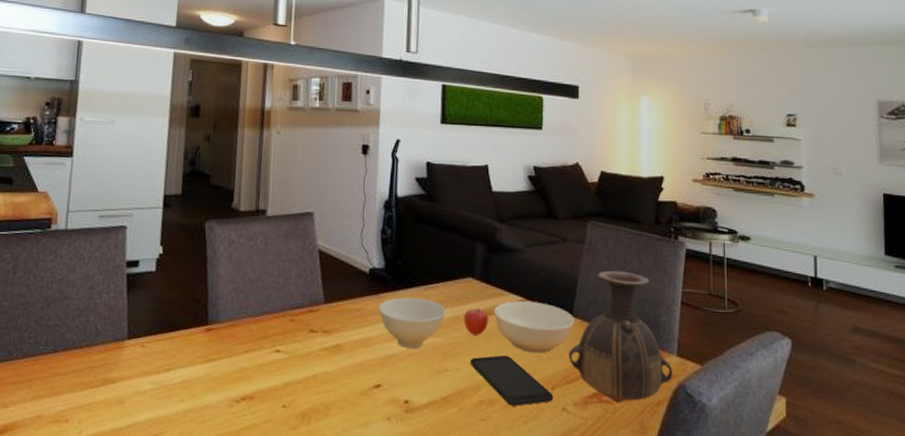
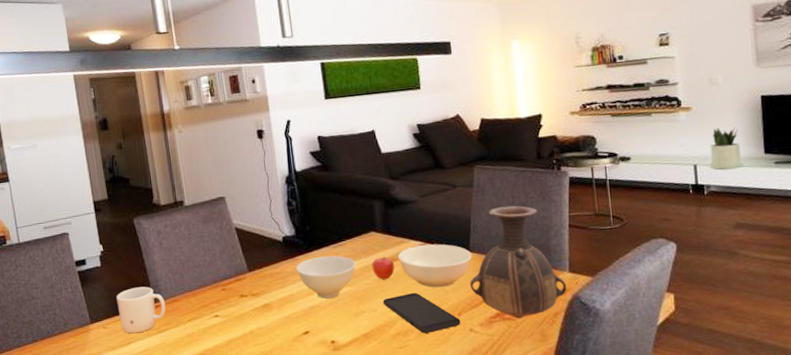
mug: none [163,302,222,359] -> present [116,286,166,334]
planter: none [829,219,865,267] -> present [709,127,745,170]

